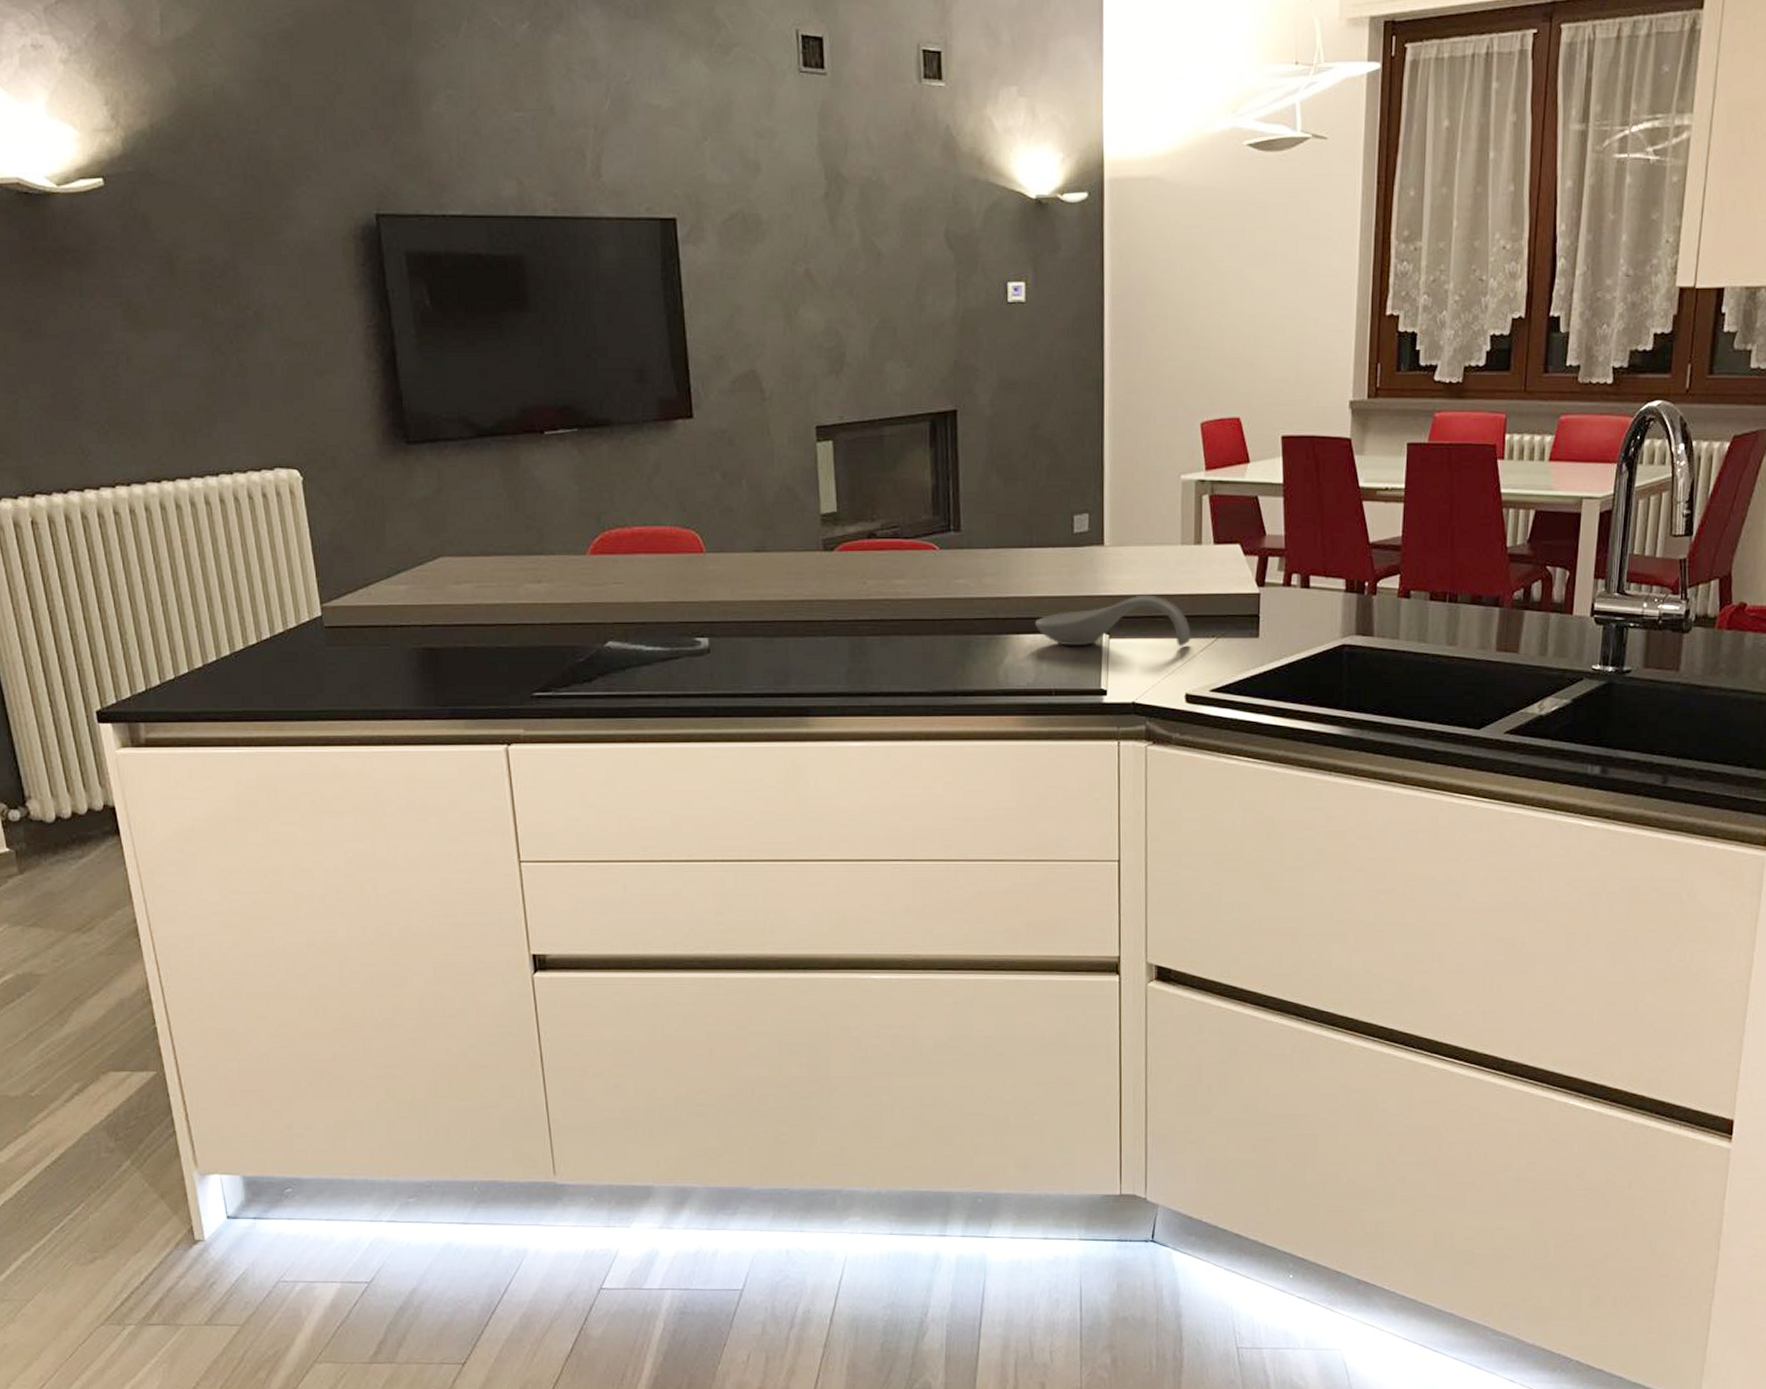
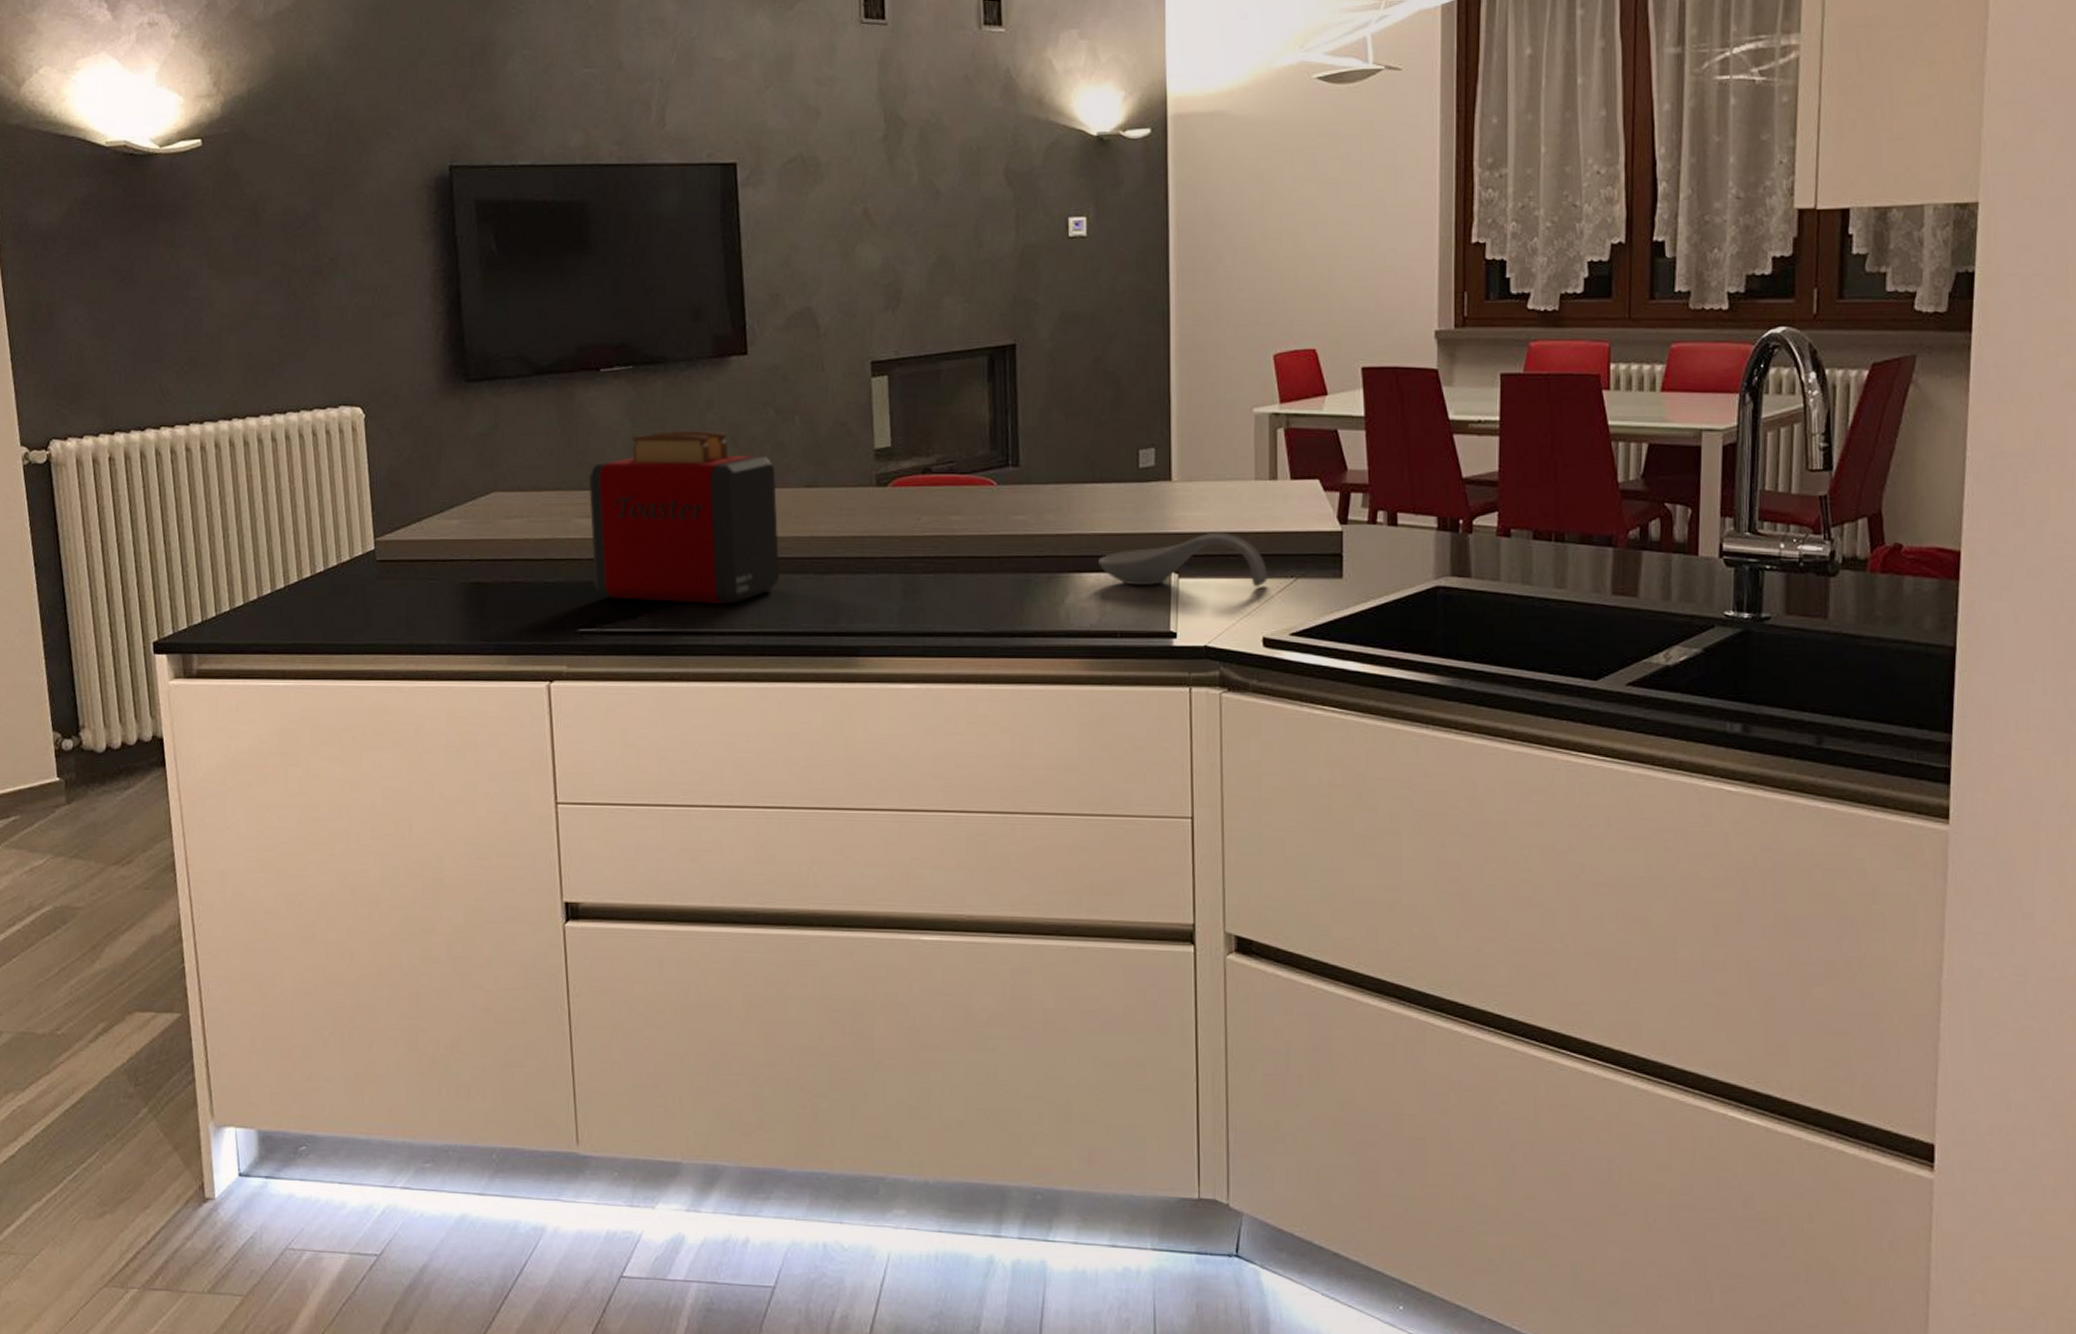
toaster: none [537,496,731,668] -> present [588,431,780,605]

